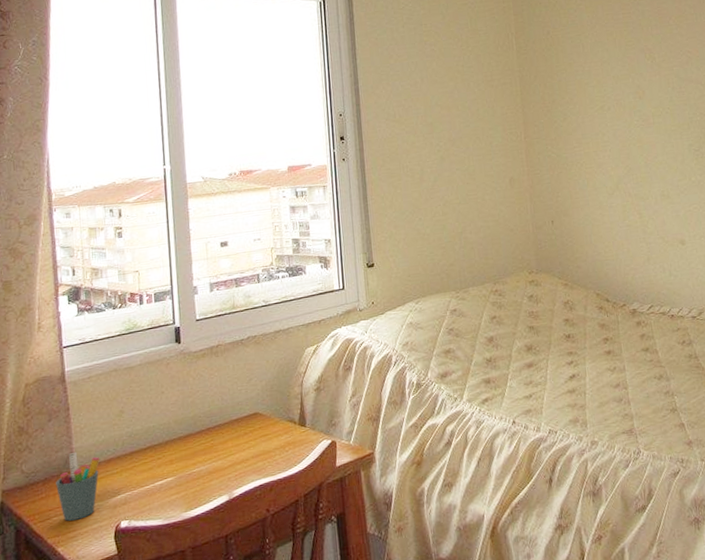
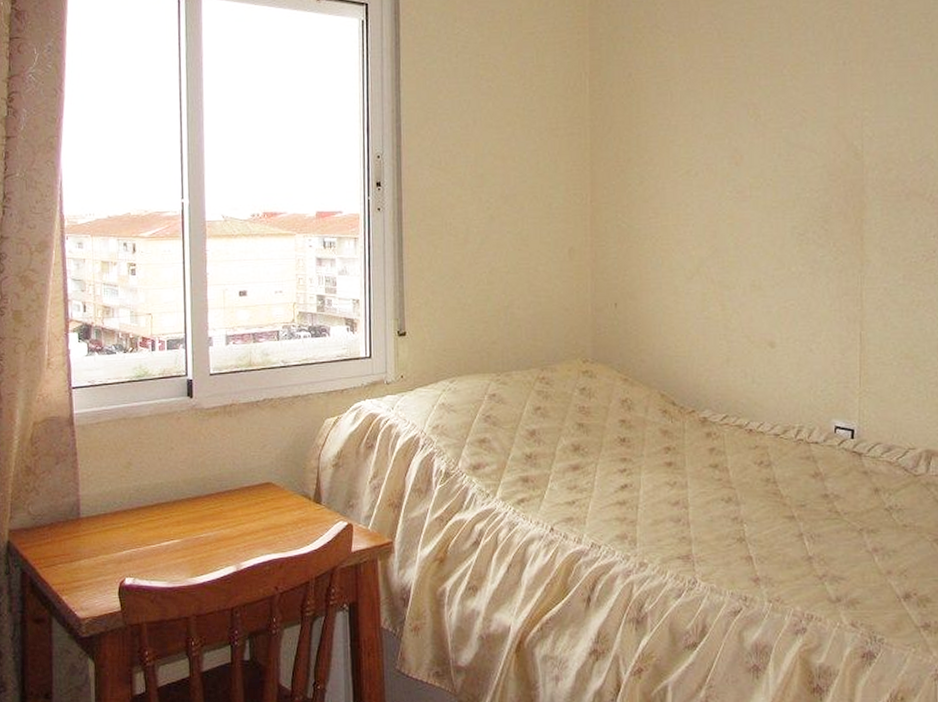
pen holder: present [56,451,101,521] -> none [62,499,107,570]

